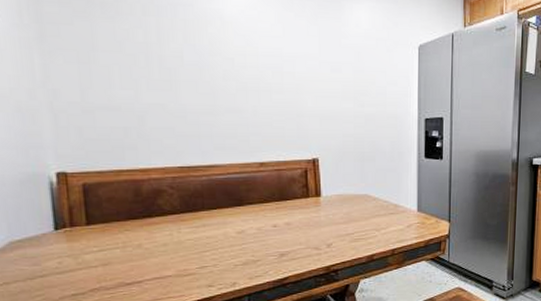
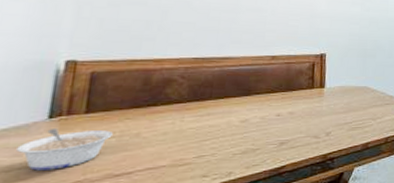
legume: none [34,240,116,279] -> present [16,129,113,171]

